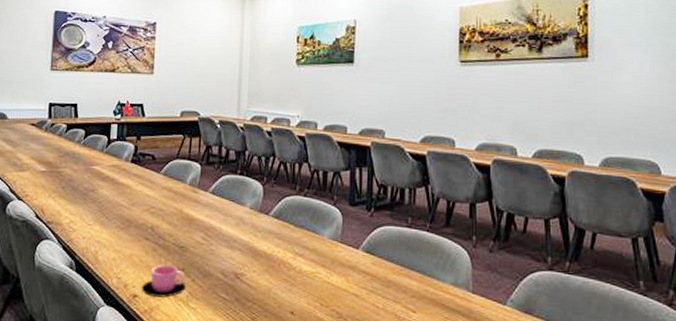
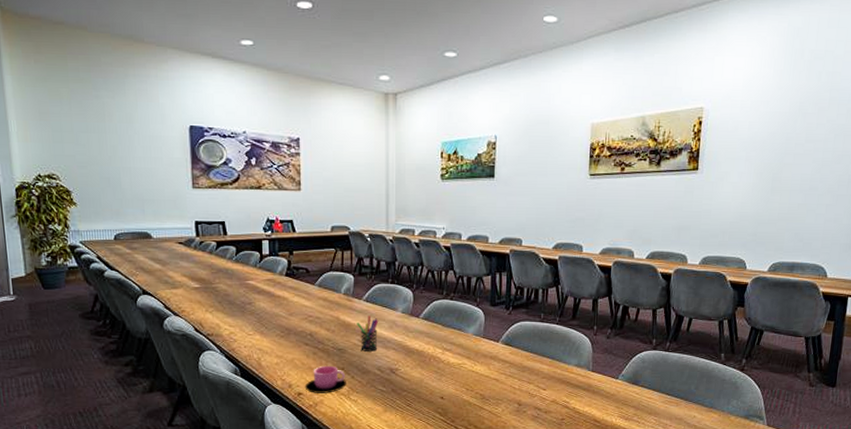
pen holder: none [201,210,225,252] -> present [357,316,379,351]

